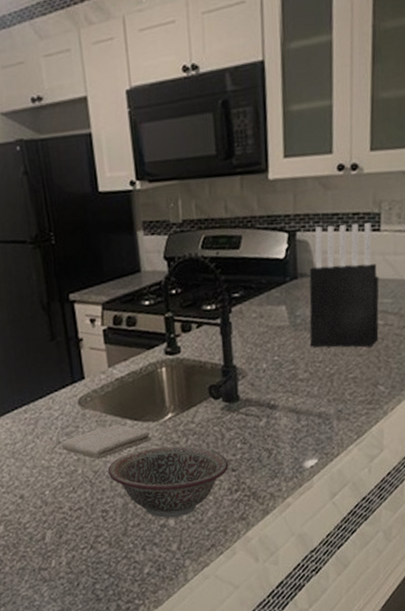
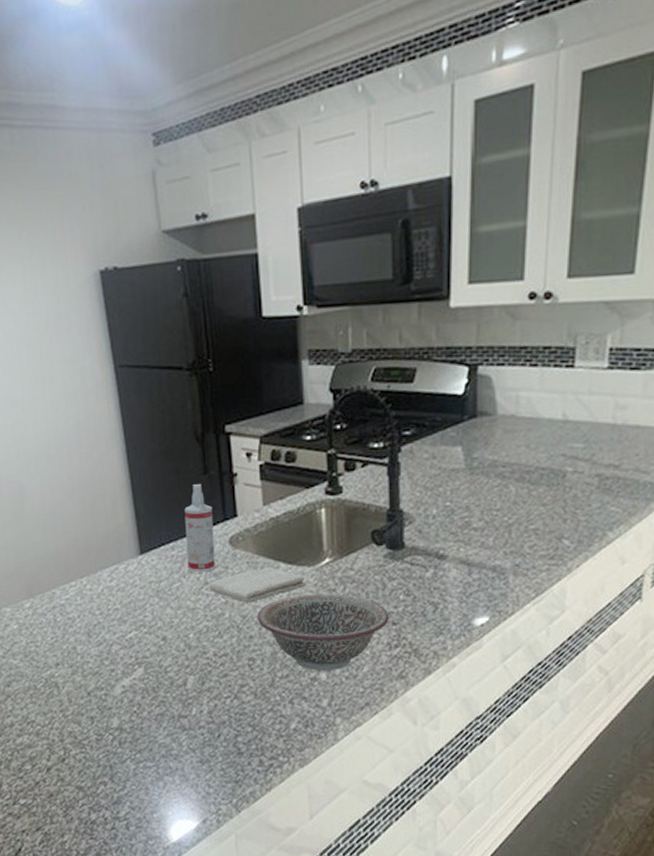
spray bottle: none [34,350,67,434] -> present [184,484,216,573]
knife block: present [309,223,379,348] -> none [487,358,570,496]

